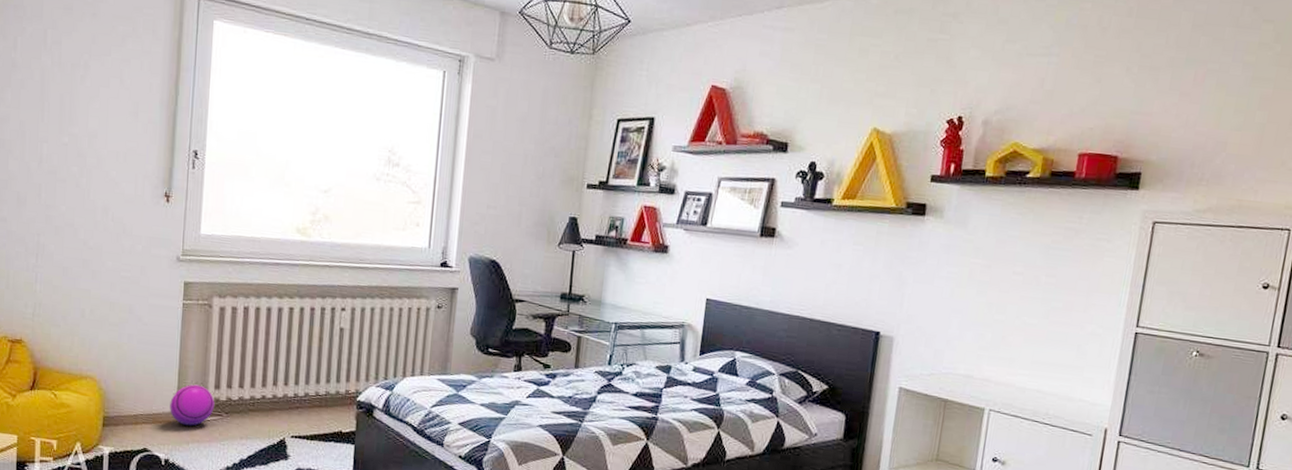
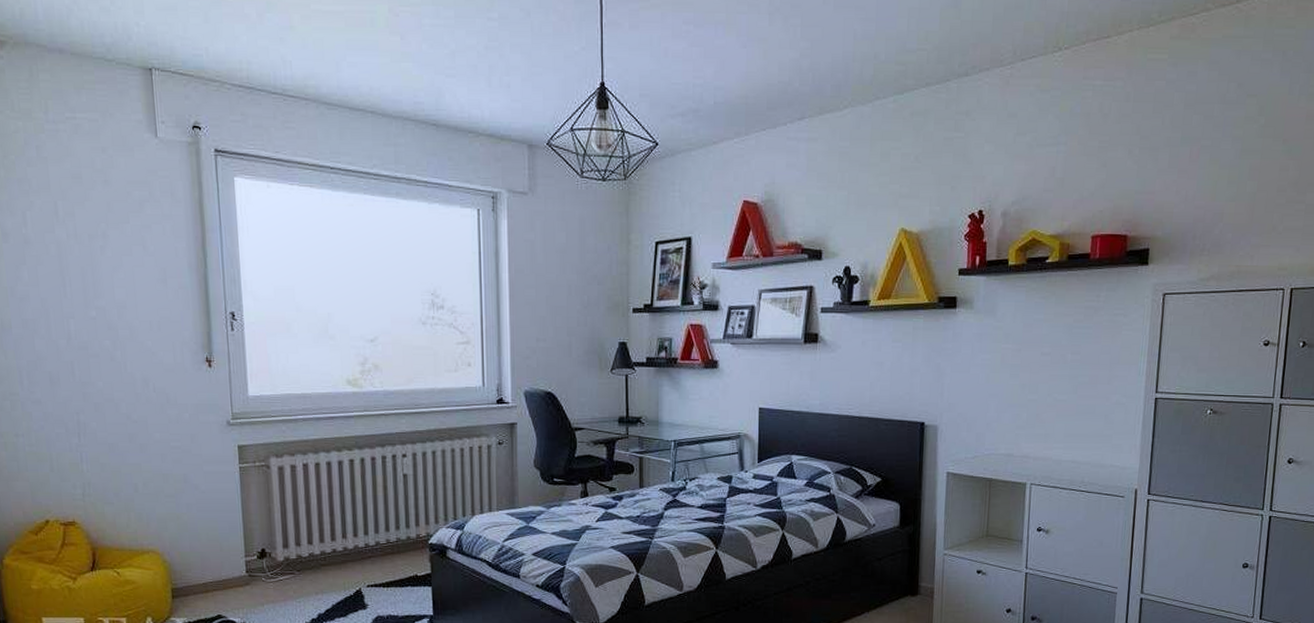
ball: present [169,384,215,426] -> none [239,546,285,588]

